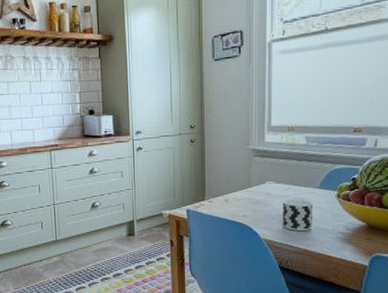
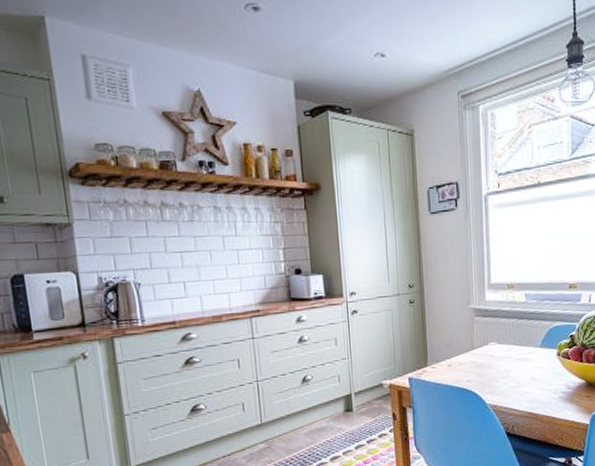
cup: present [283,199,313,231] -> none [506,359,535,393]

